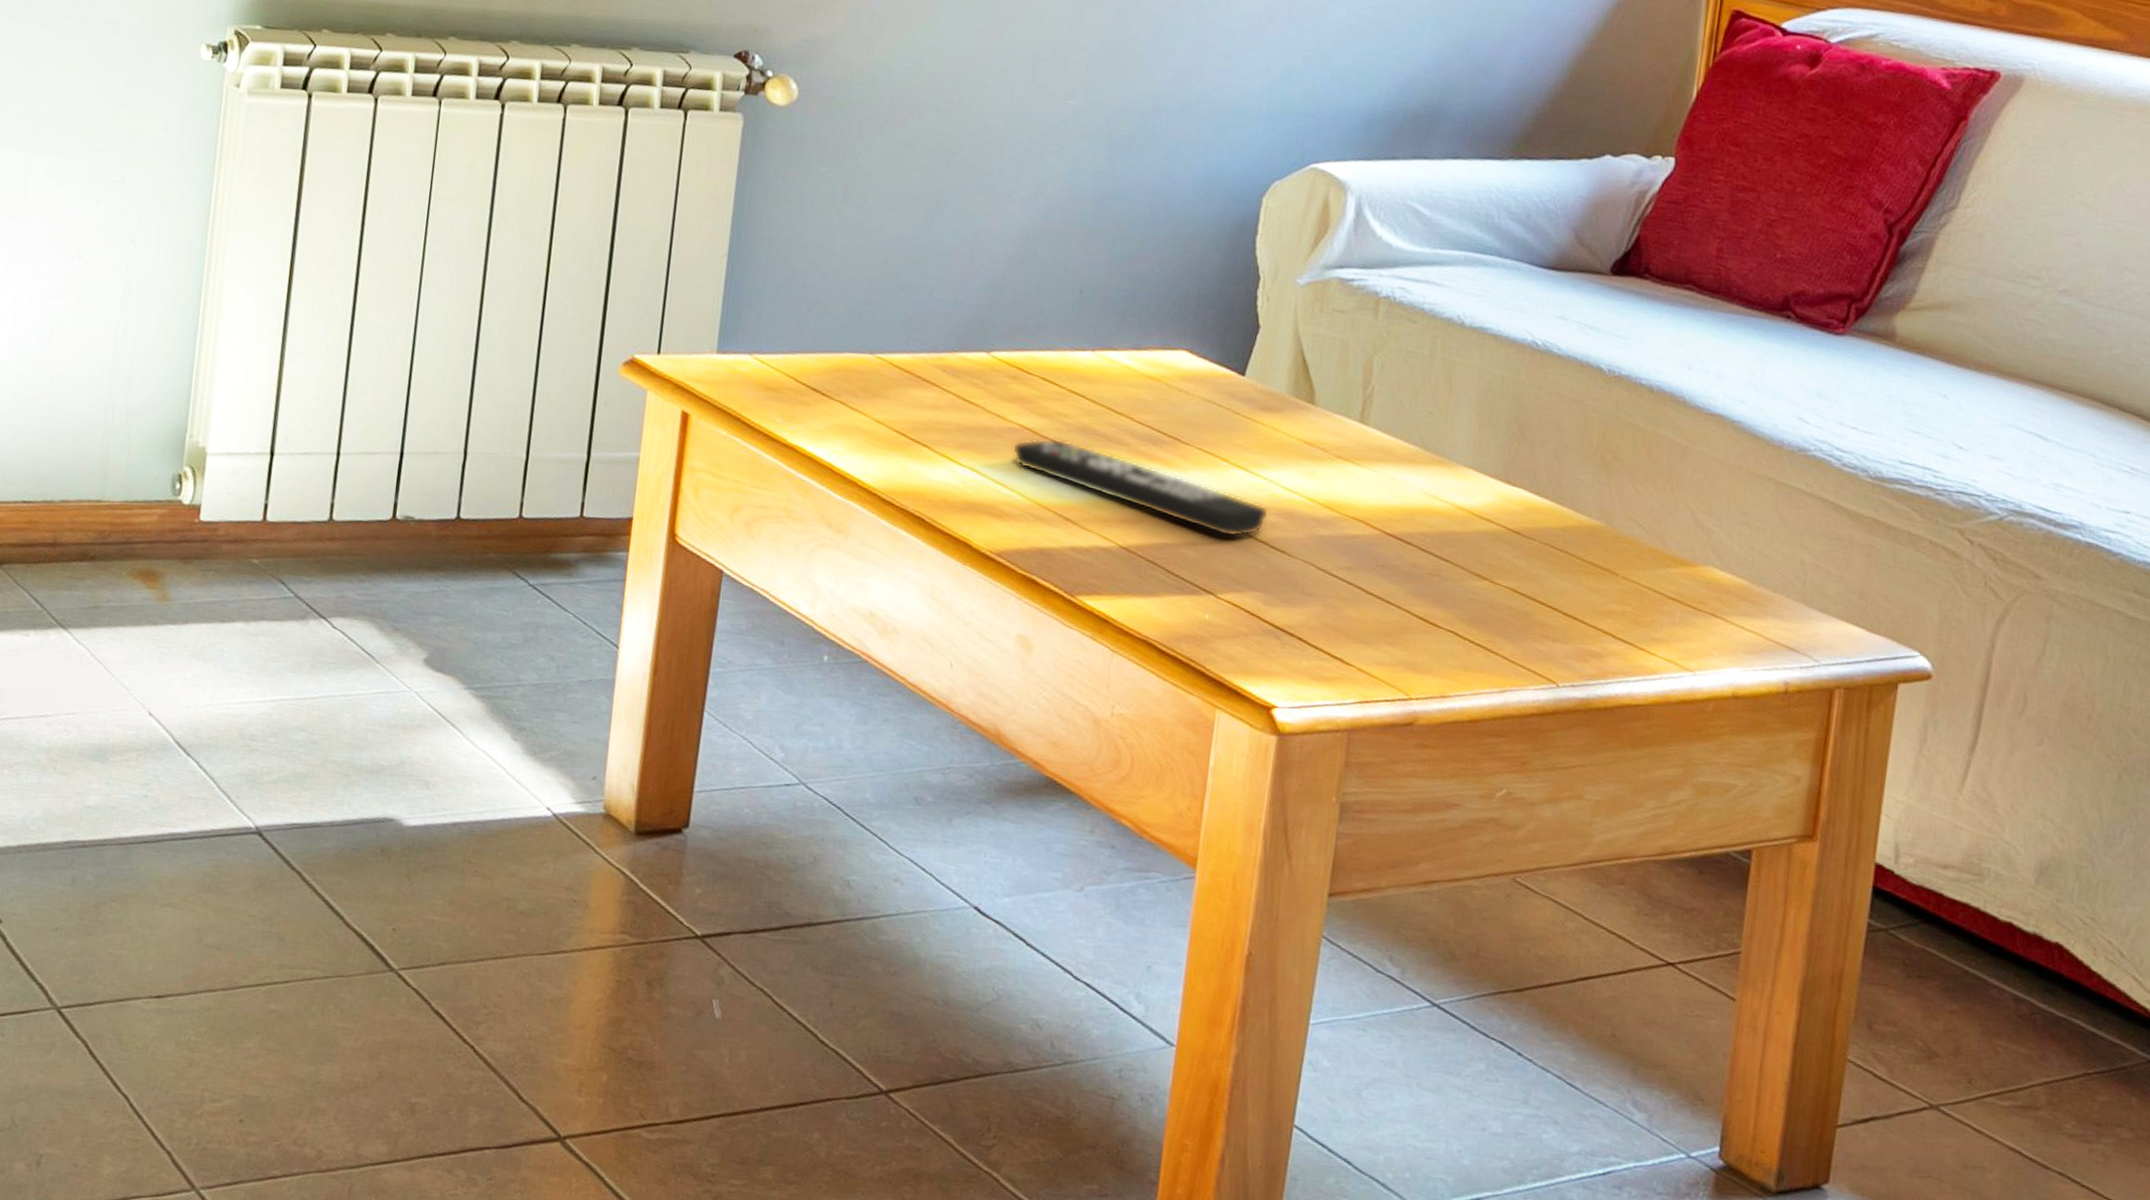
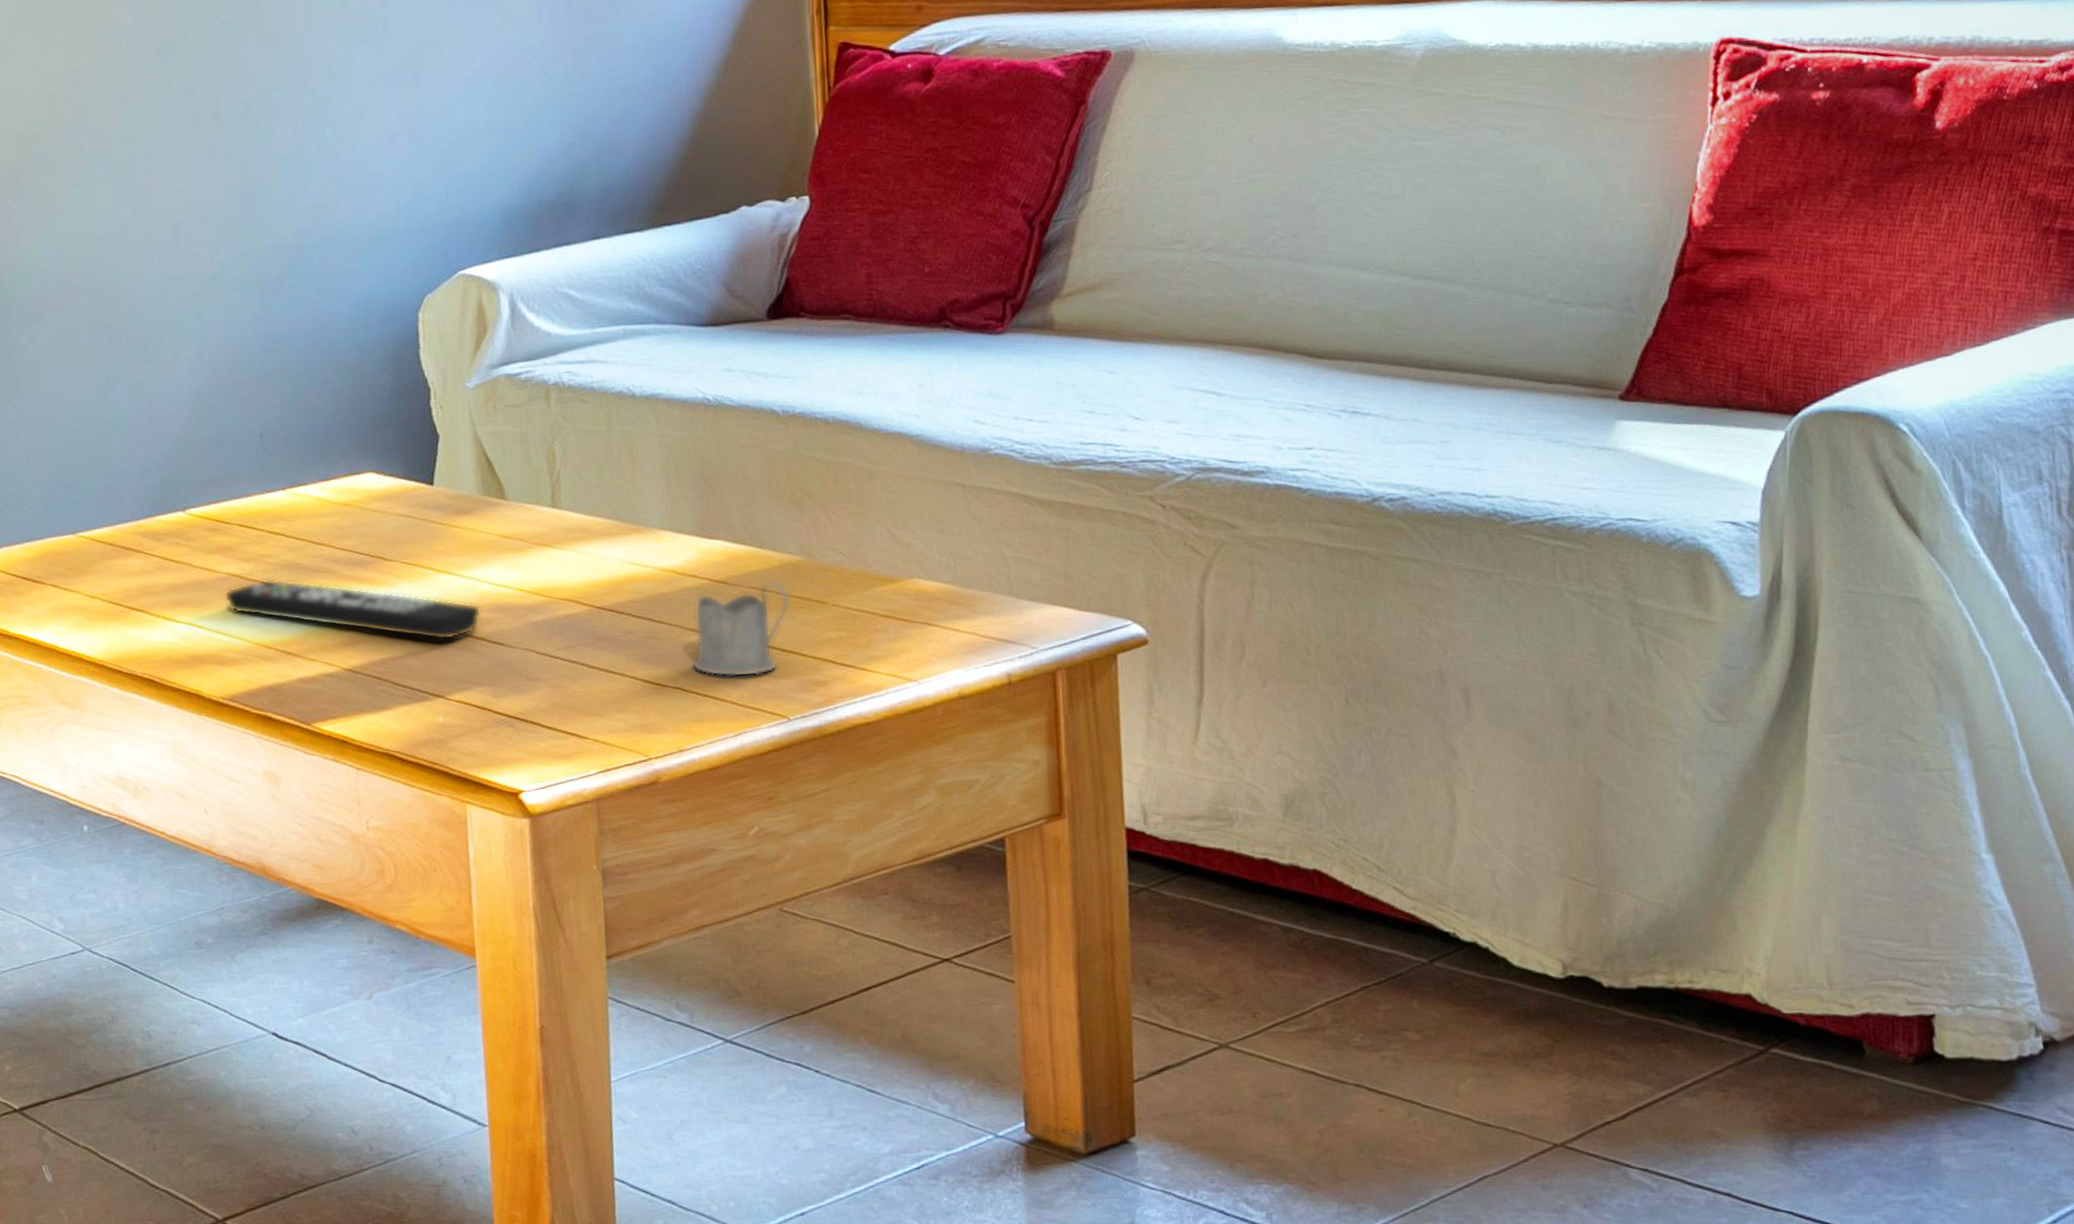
tea glass holder: none [1470,541,1582,635] -> present [691,581,790,678]

